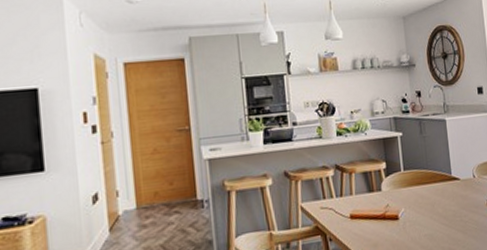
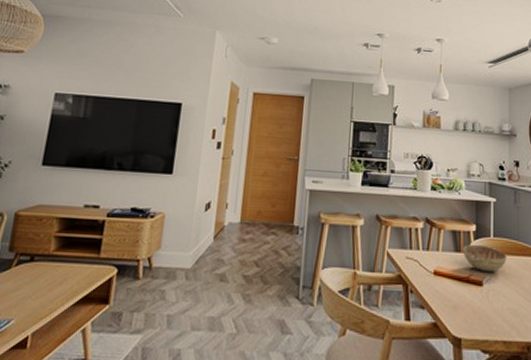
decorative bowl: none [375,180,419,206] -> present [462,244,507,273]

